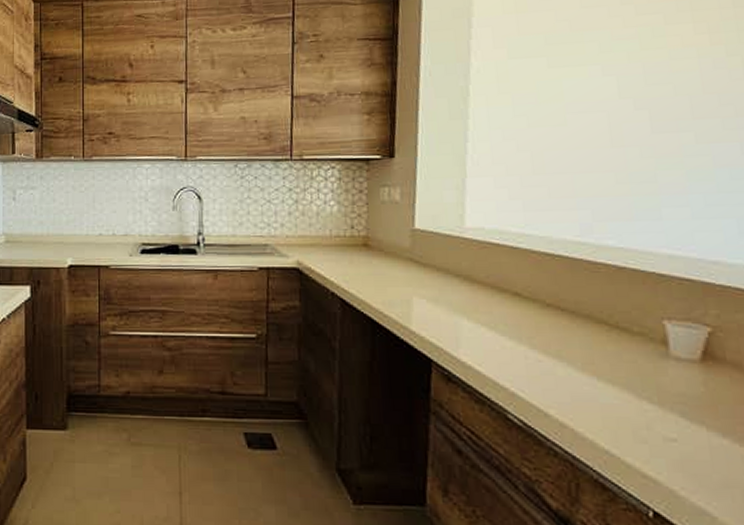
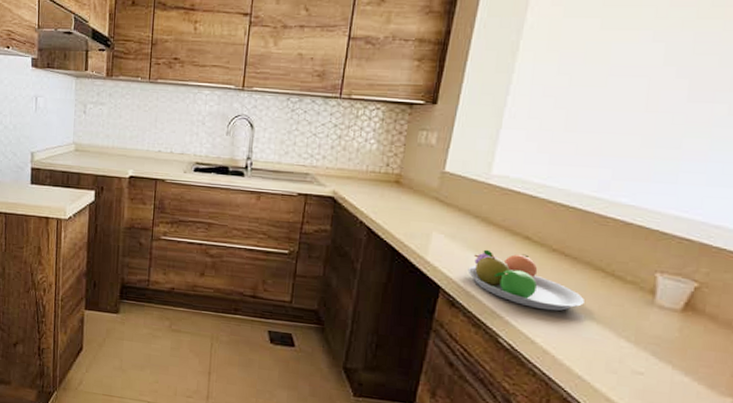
fruit bowl: none [458,311,593,376] -> present [467,249,584,312]

